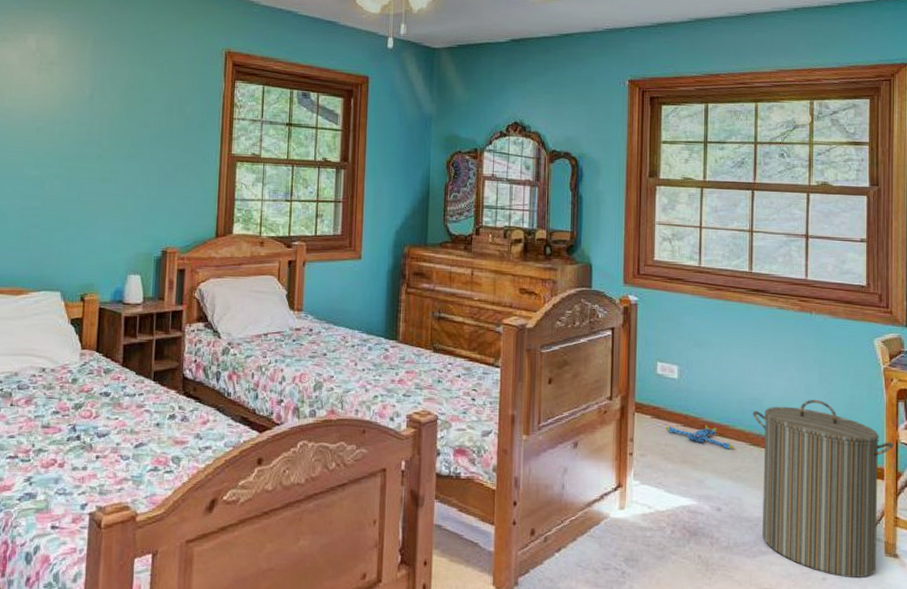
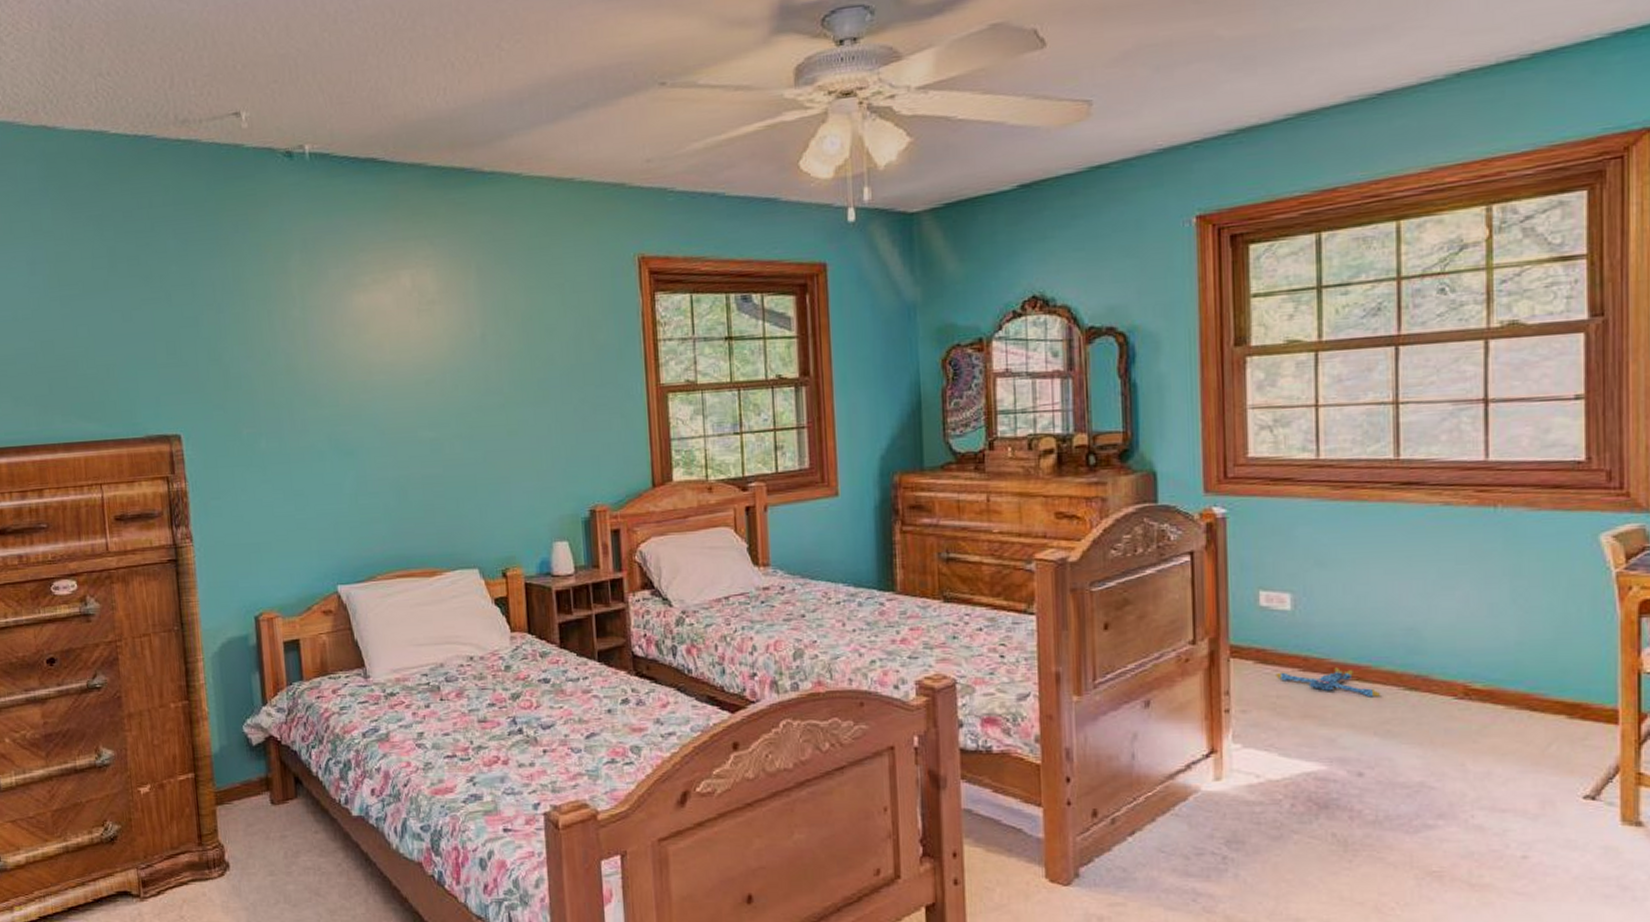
laundry hamper: present [752,399,895,578] -> none [1407,623,1636,854]

